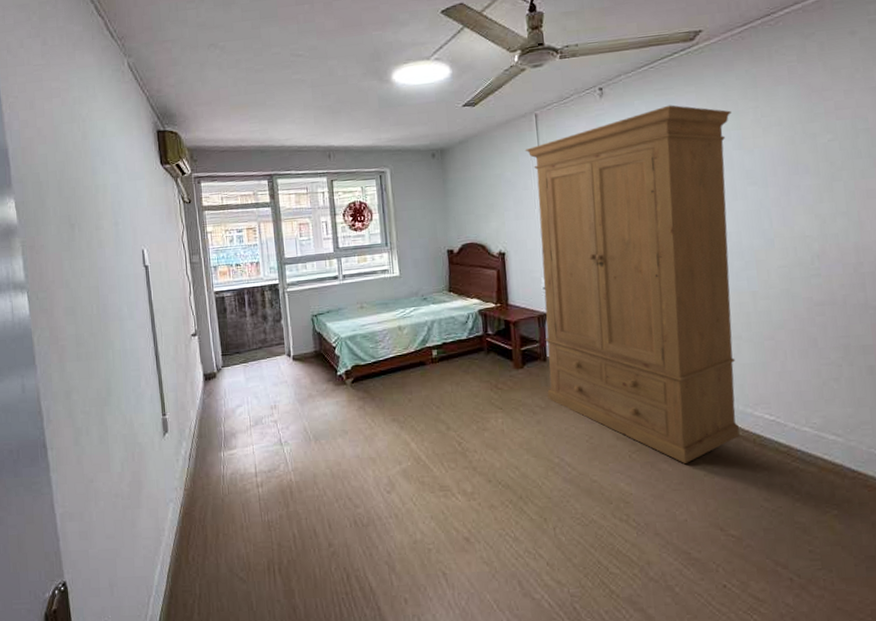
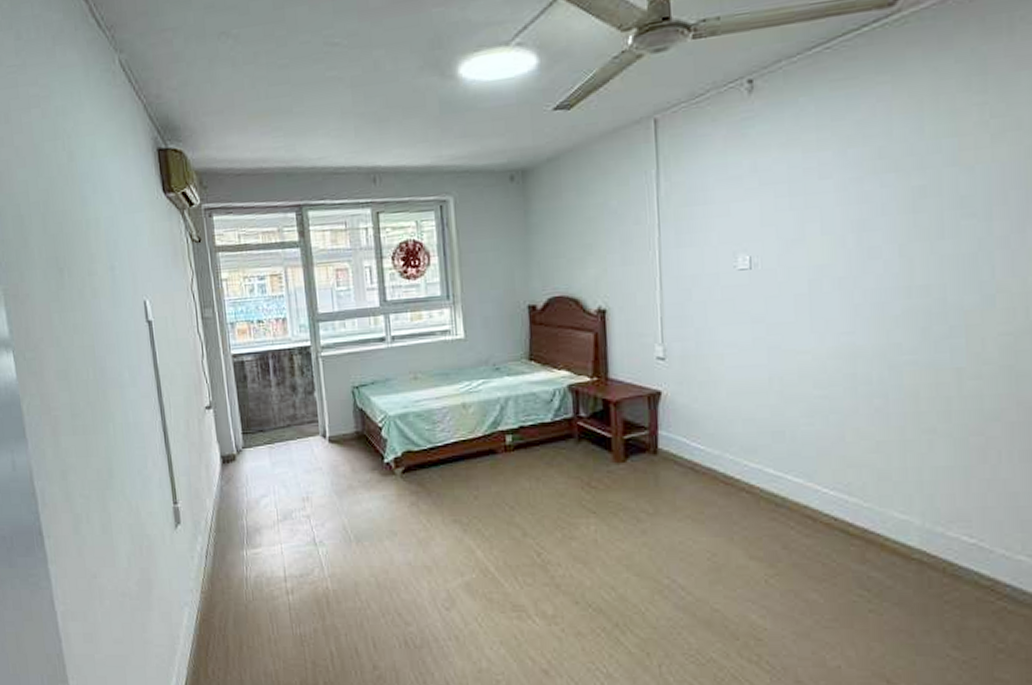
armoire: present [524,105,740,463] -> none [638,102,944,594]

